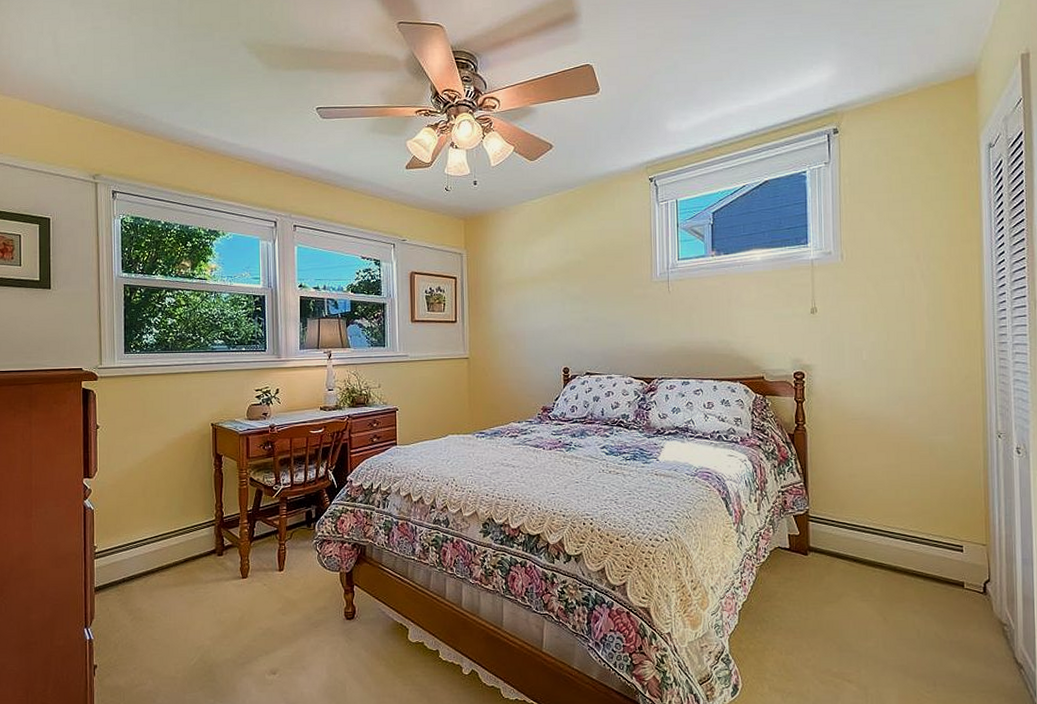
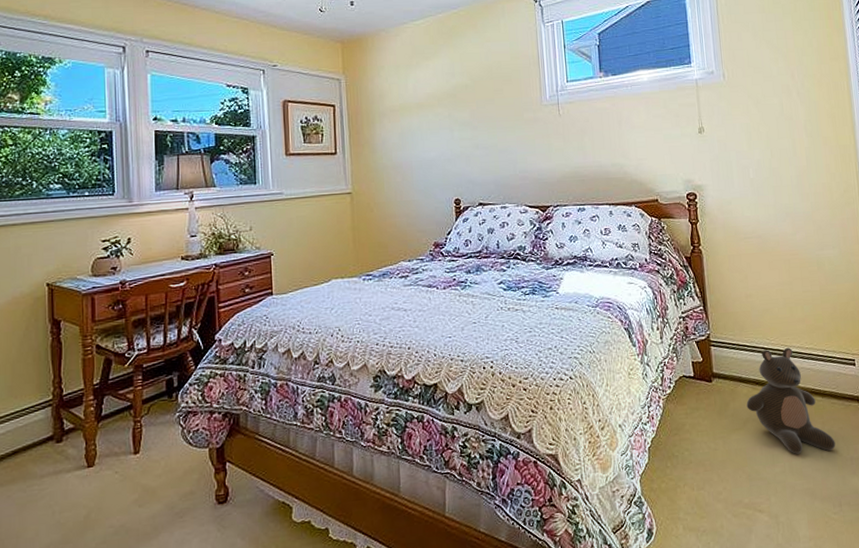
stuffed bear: none [842,529,934,632] -> present [746,348,836,454]

